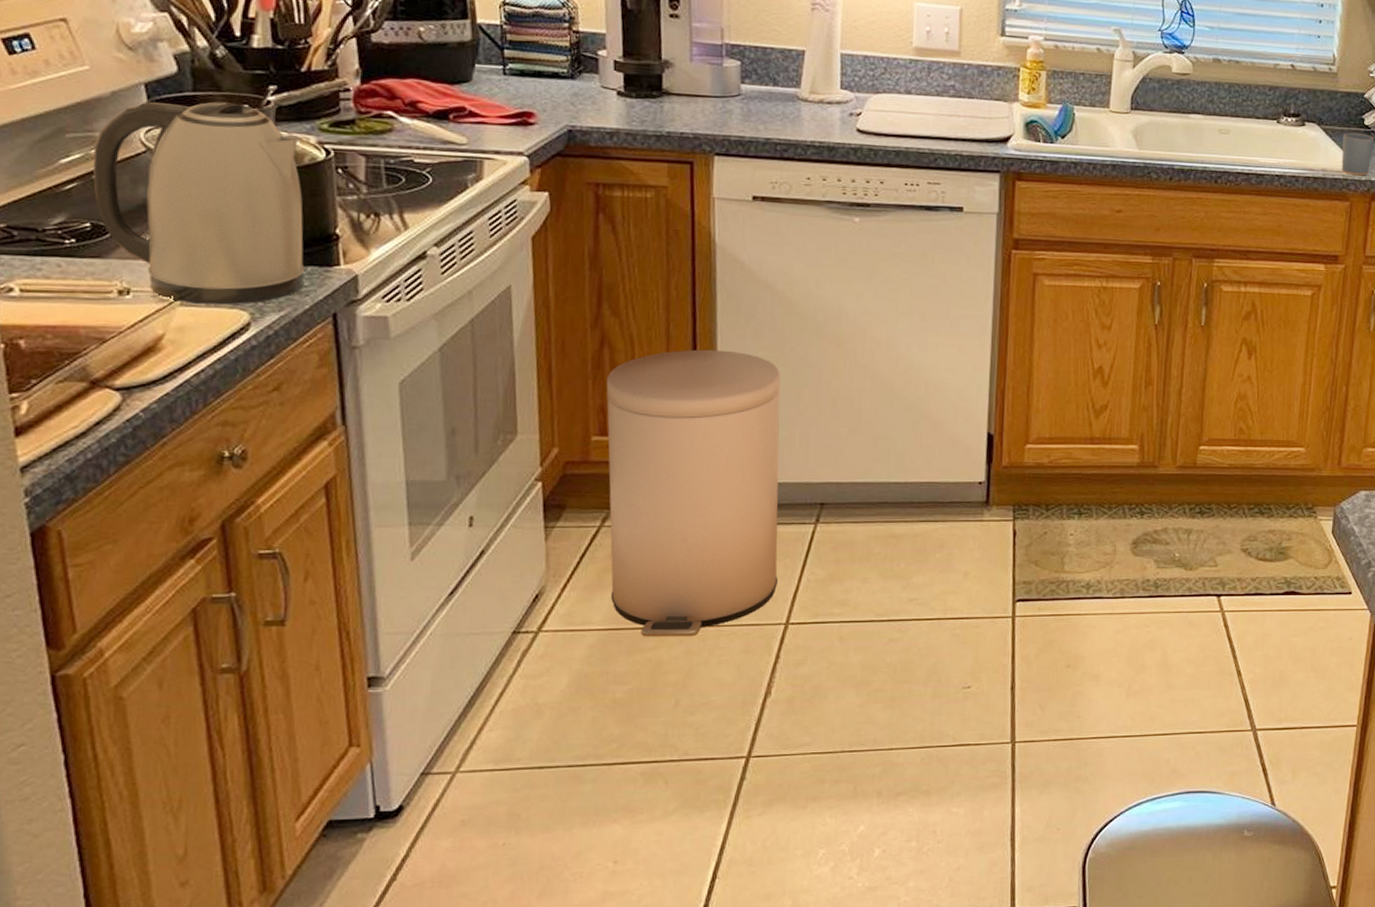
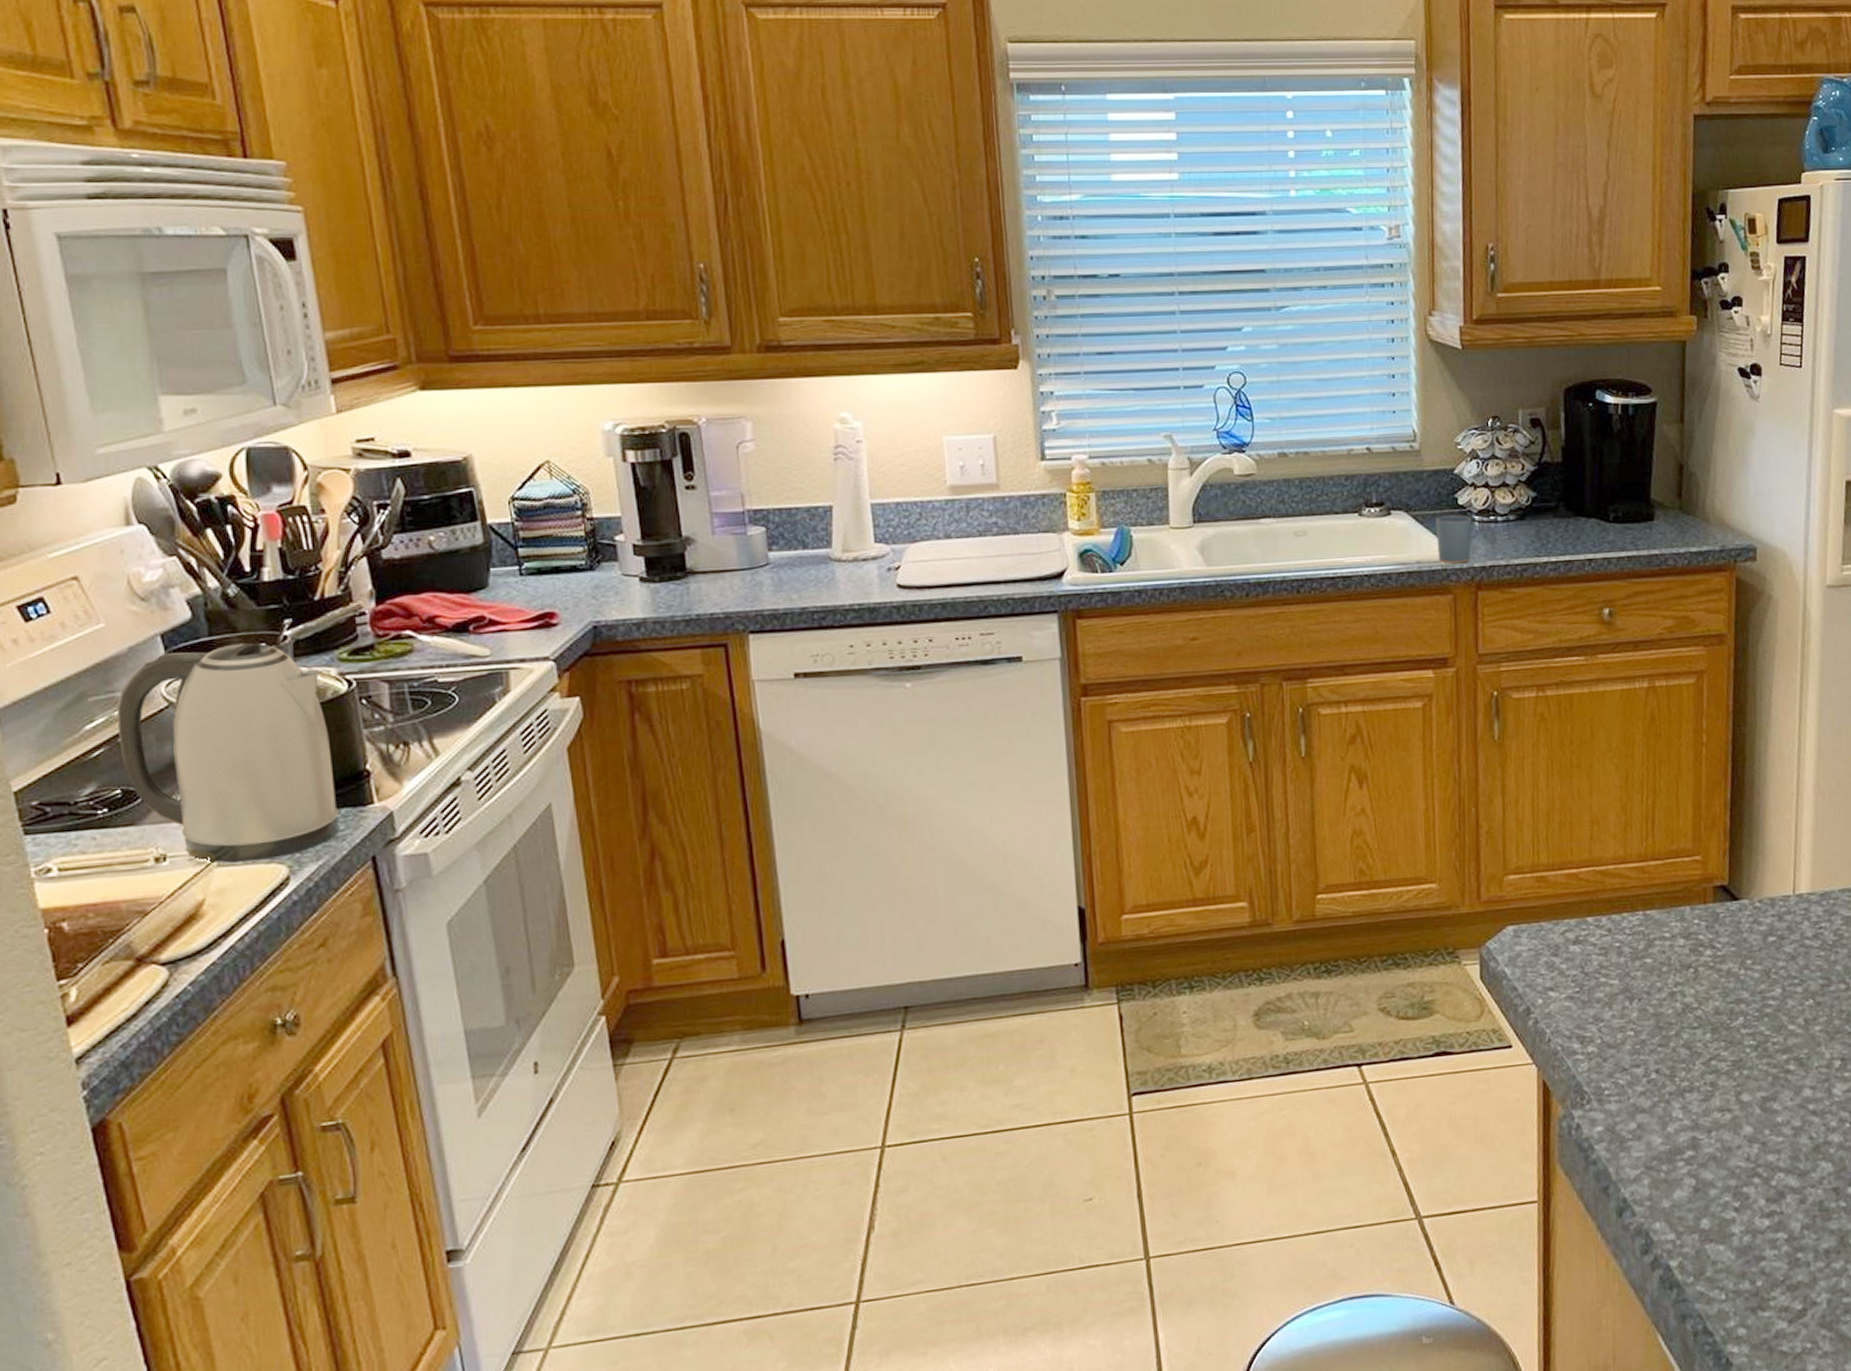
pedal bin: present [606,349,781,637] -> none [661,847,868,1178]

